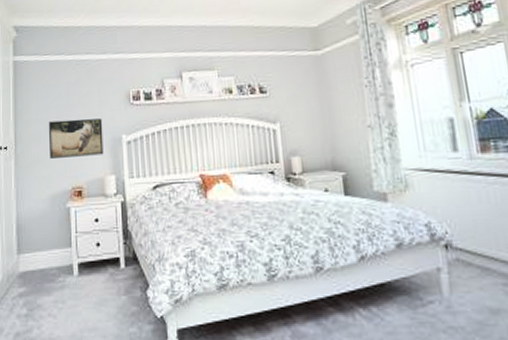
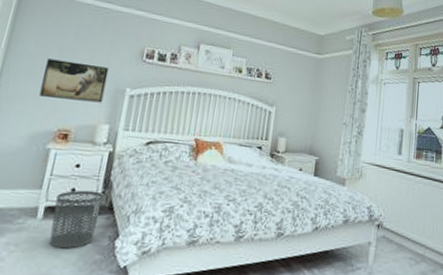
waste bin: none [86,243,127,303] -> present [49,190,104,249]

